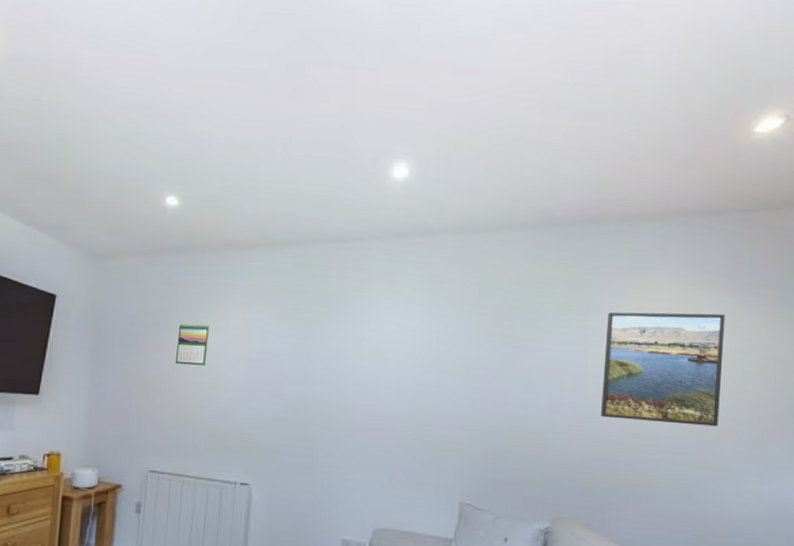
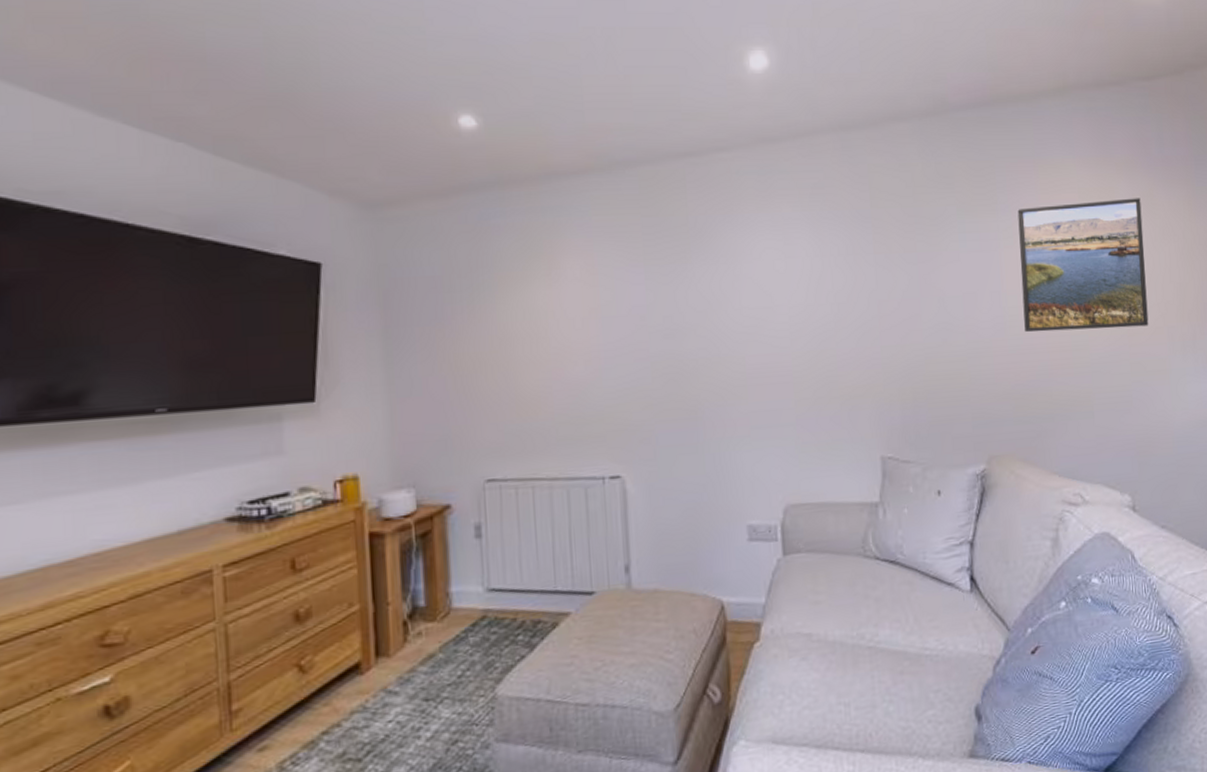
calendar: present [175,323,209,366] -> none [500,280,543,336]

